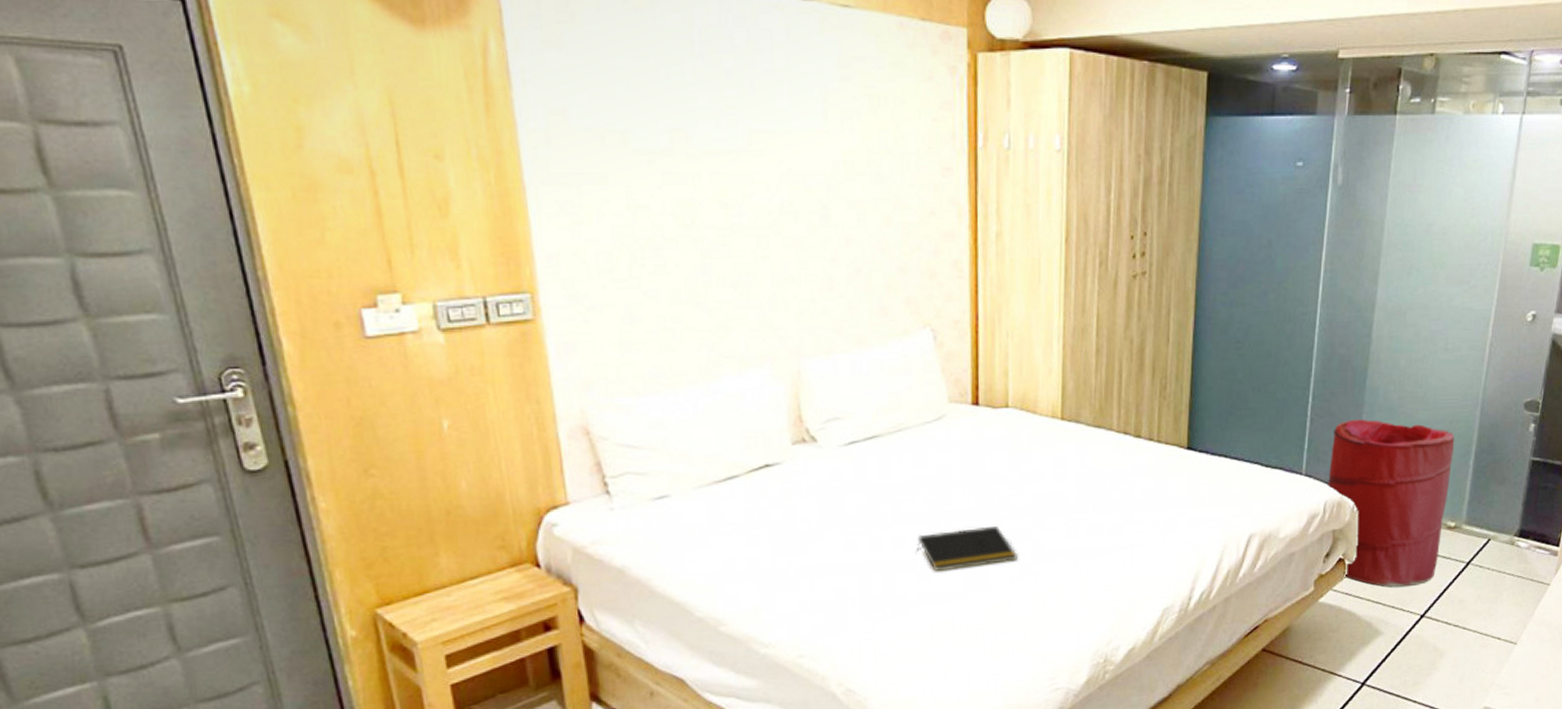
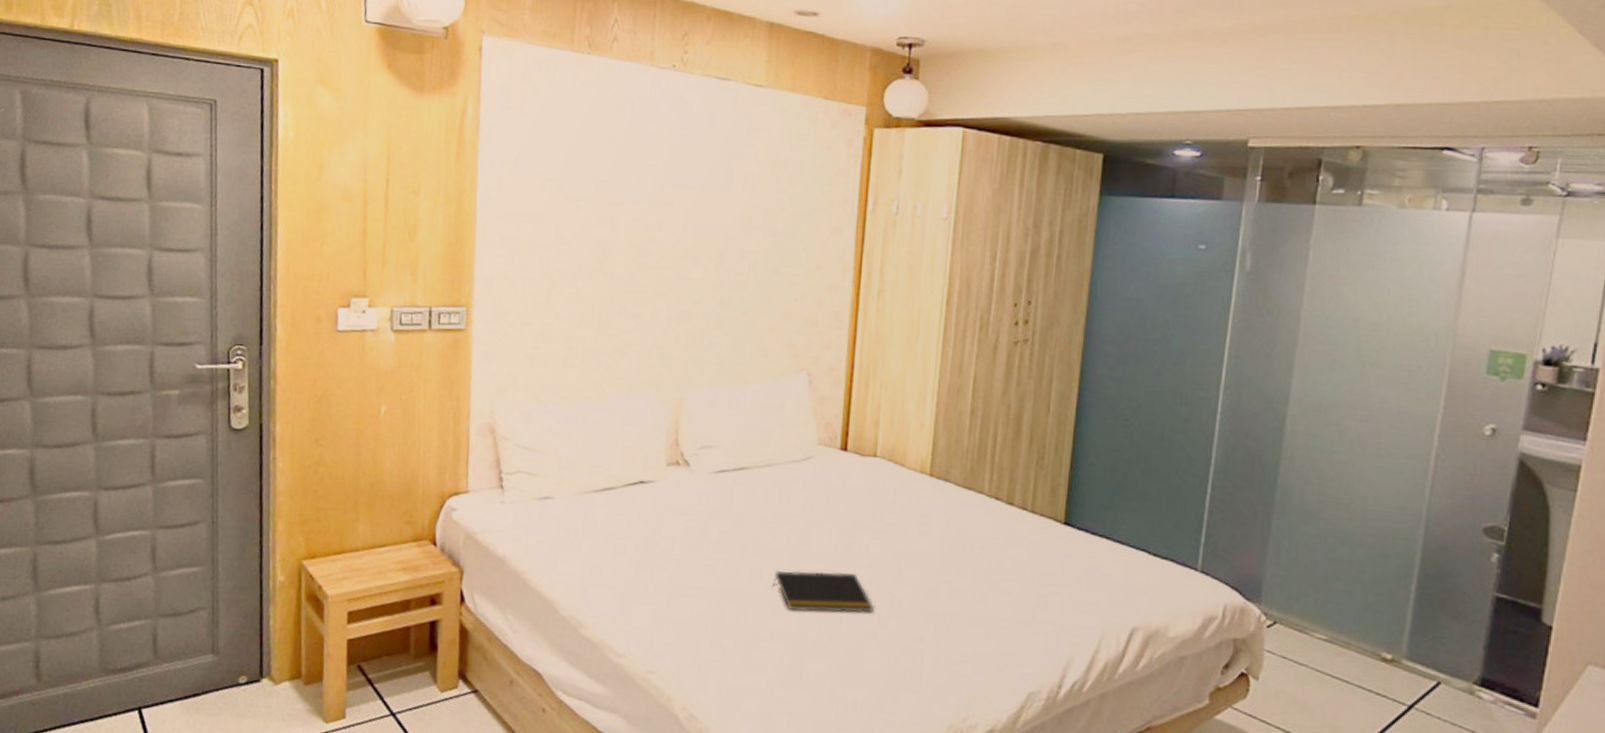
laundry hamper: present [1328,419,1455,587] -> none [1228,518,1391,722]

